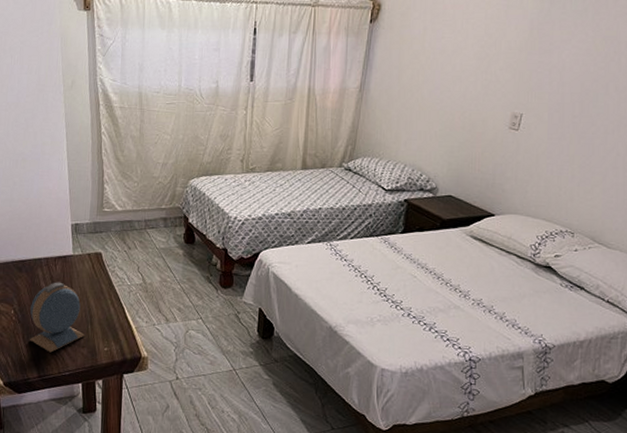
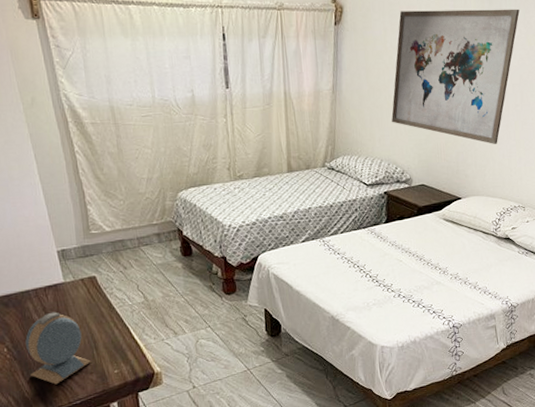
wall art: none [422,10,587,158] -> present [391,9,520,144]

